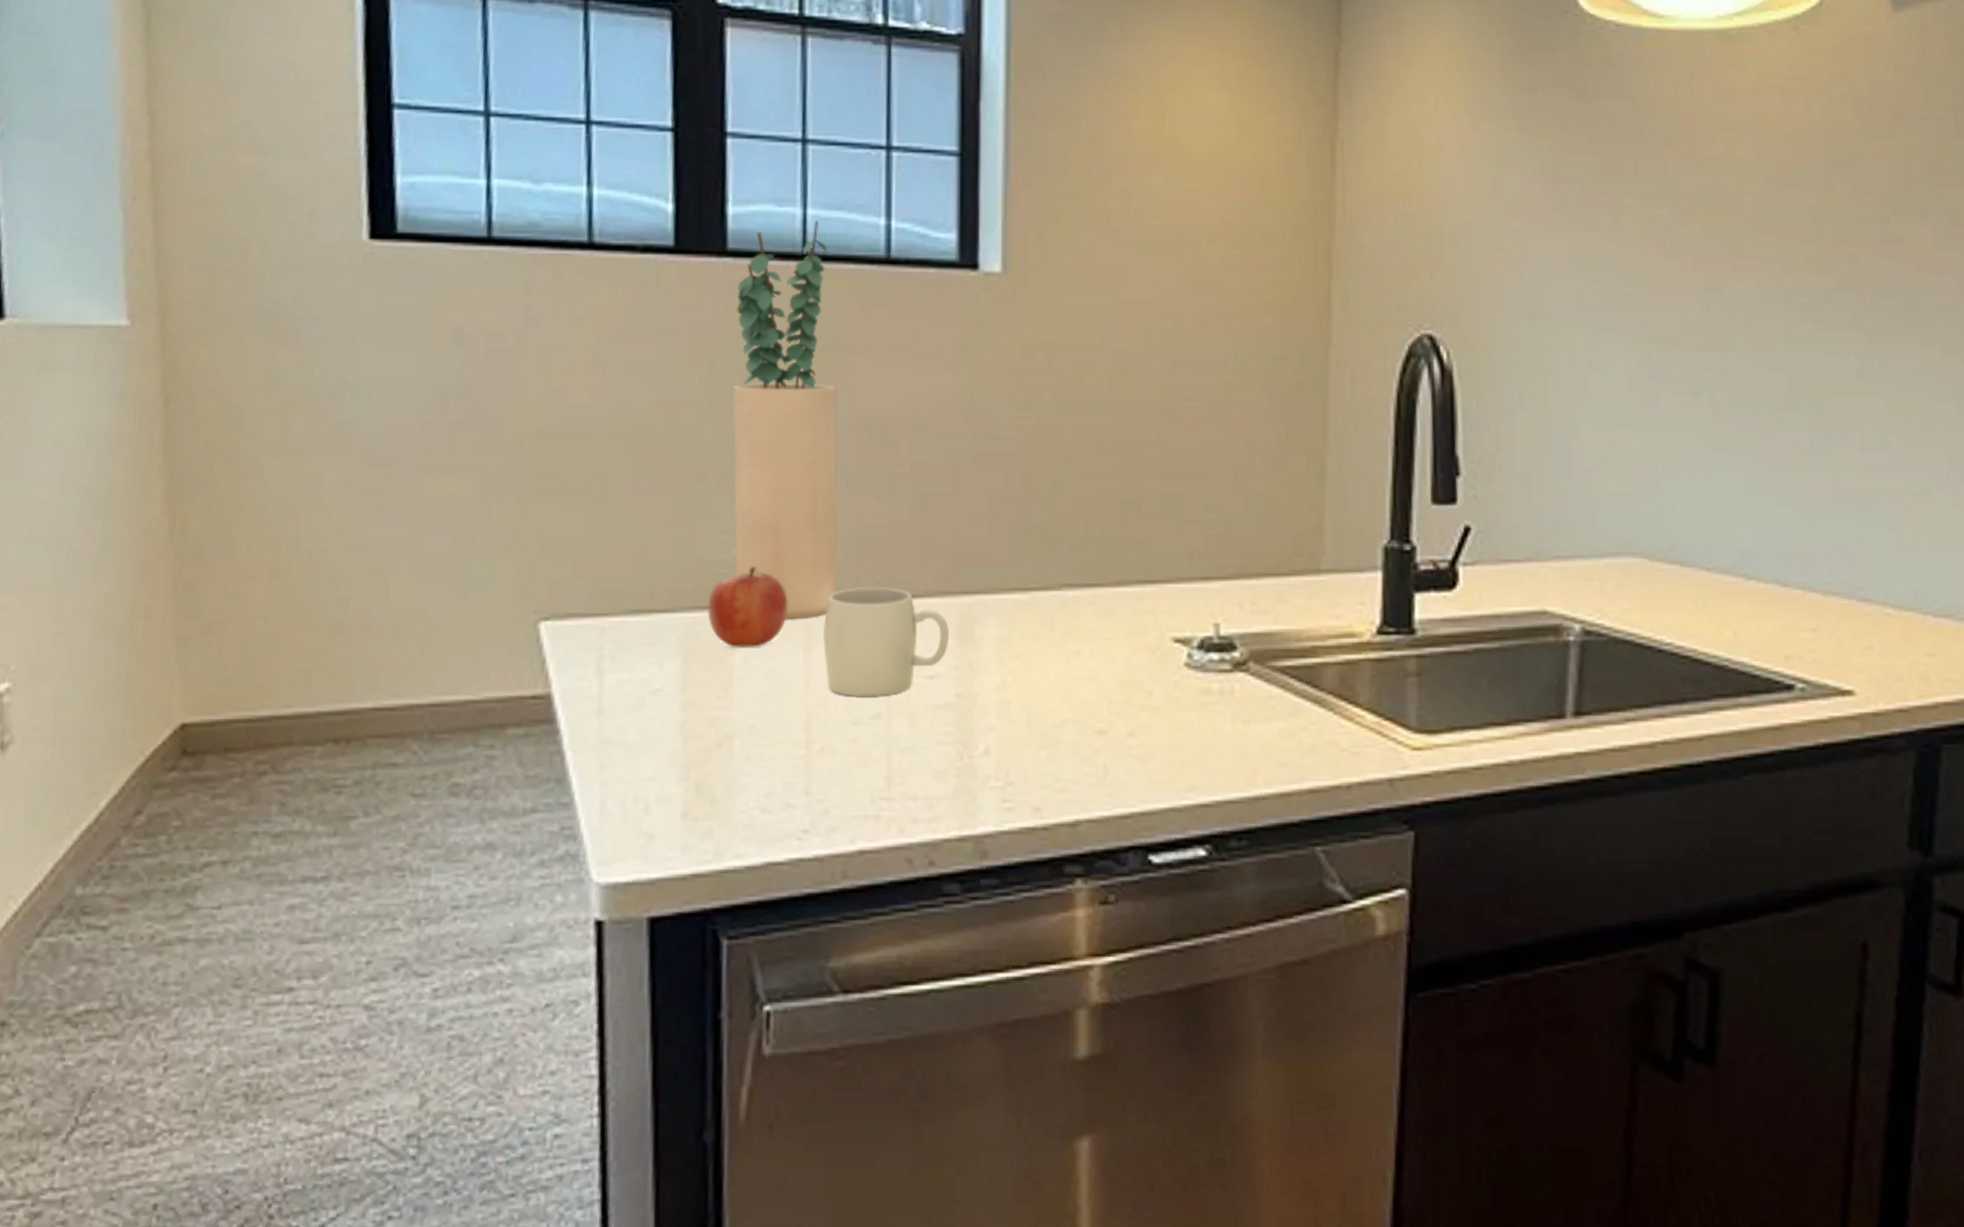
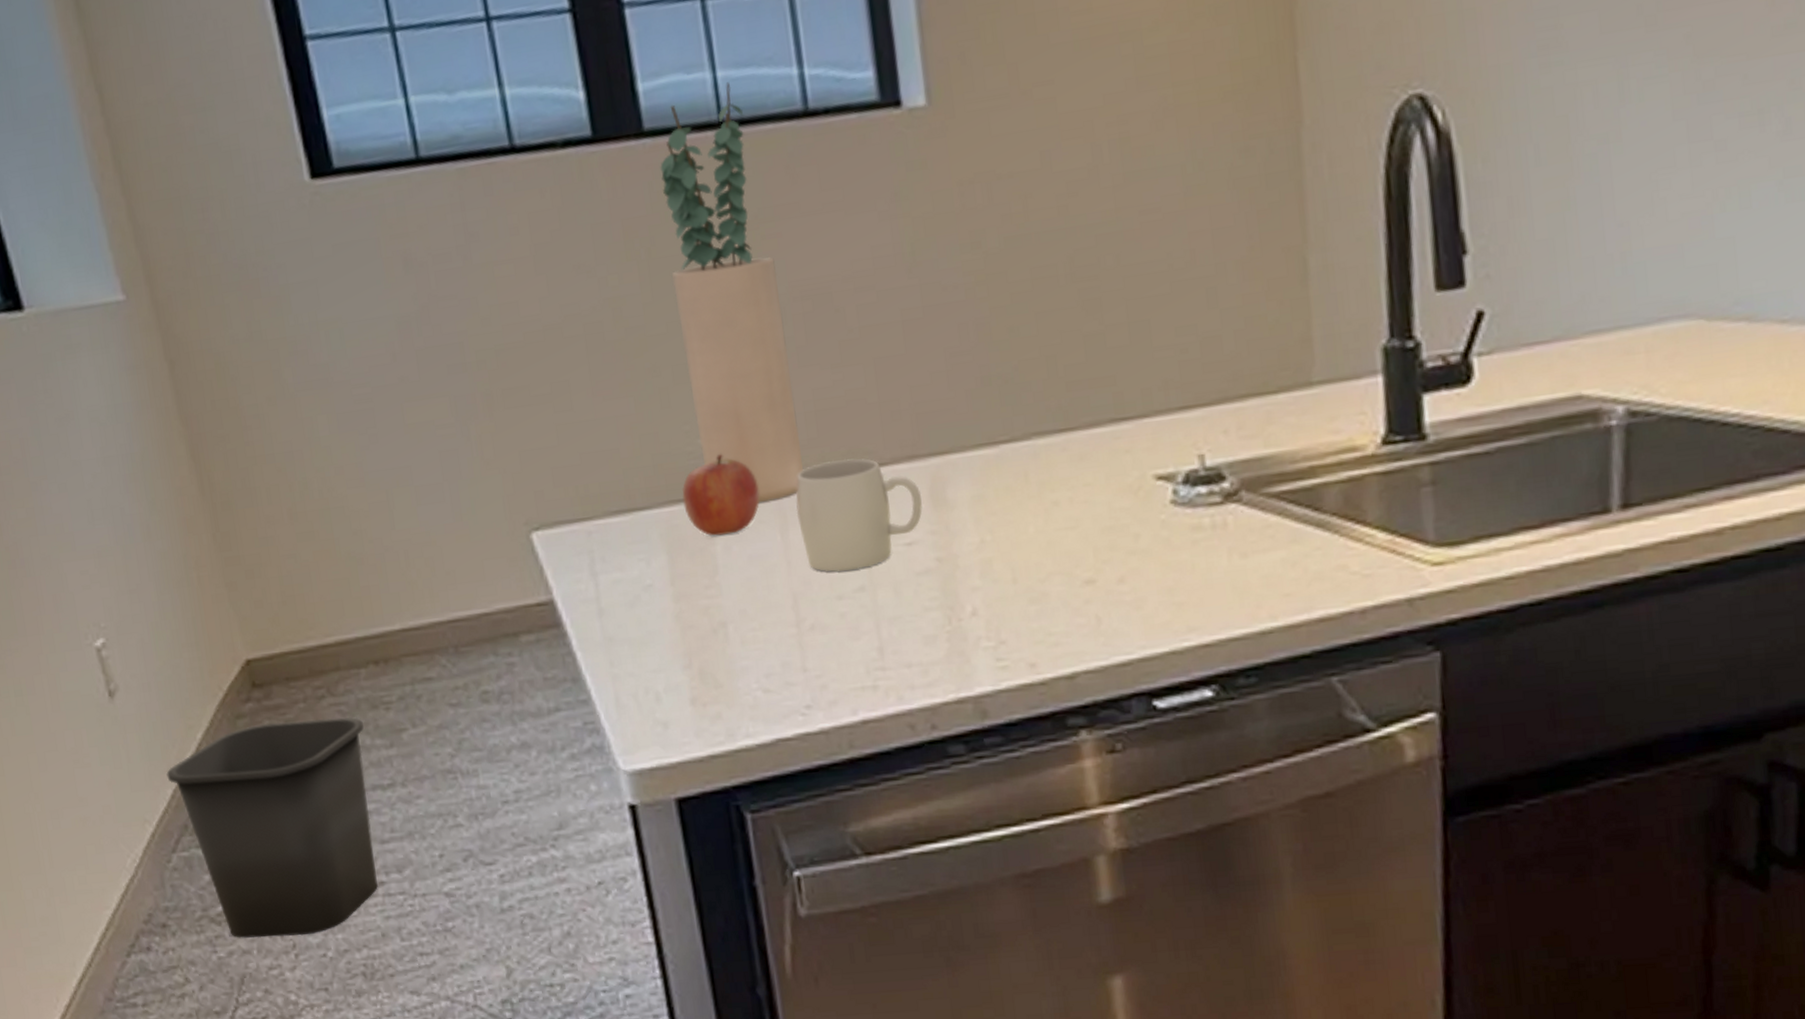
waste bin: none [50,796,308,1046] -> present [166,716,379,938]

